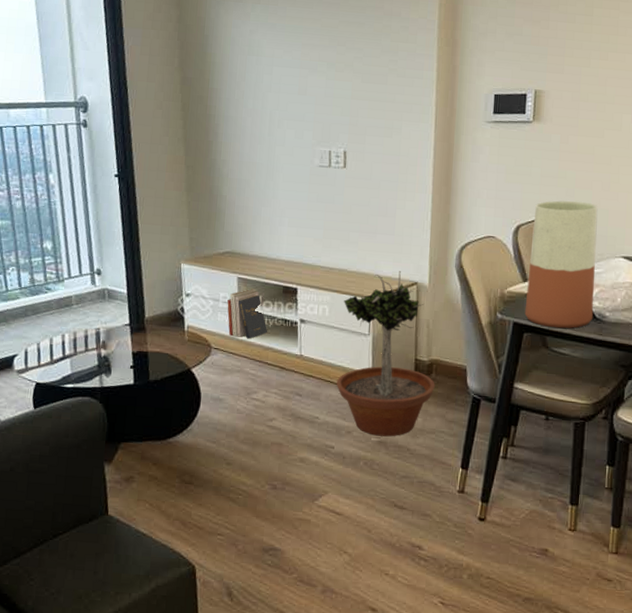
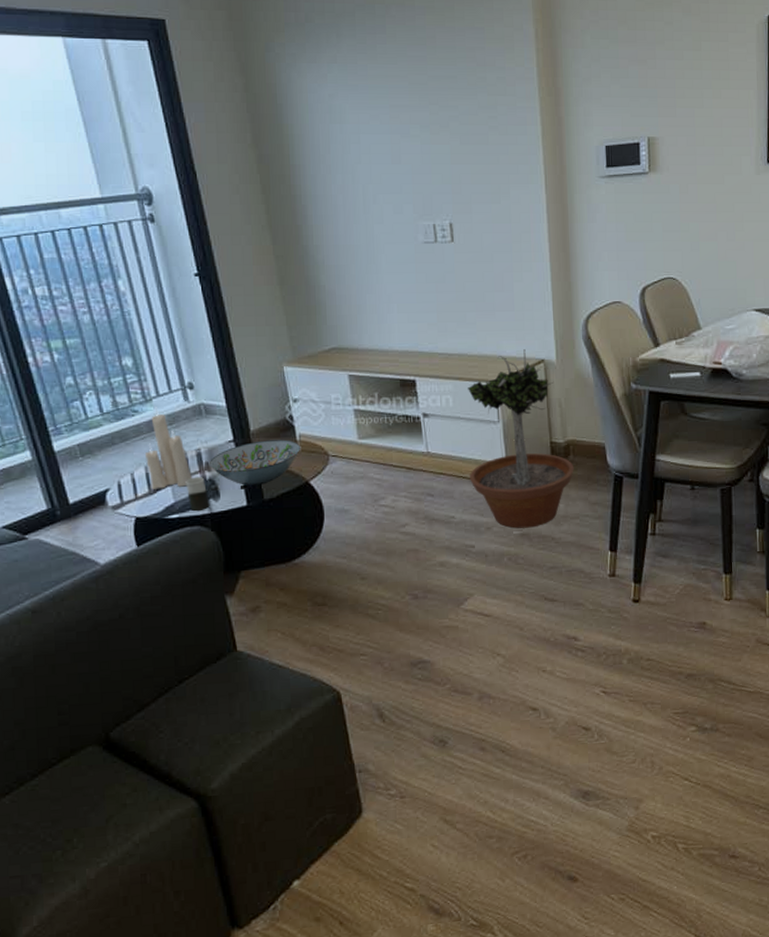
candle: none [51,287,90,361] -> present [144,407,193,489]
cup: none [83,353,102,383] -> present [185,477,210,511]
decorative bowl: none [105,327,188,367] -> present [208,439,301,485]
books: present [227,288,268,339] -> none [340,385,389,442]
vase: present [525,200,598,329] -> none [659,255,730,393]

